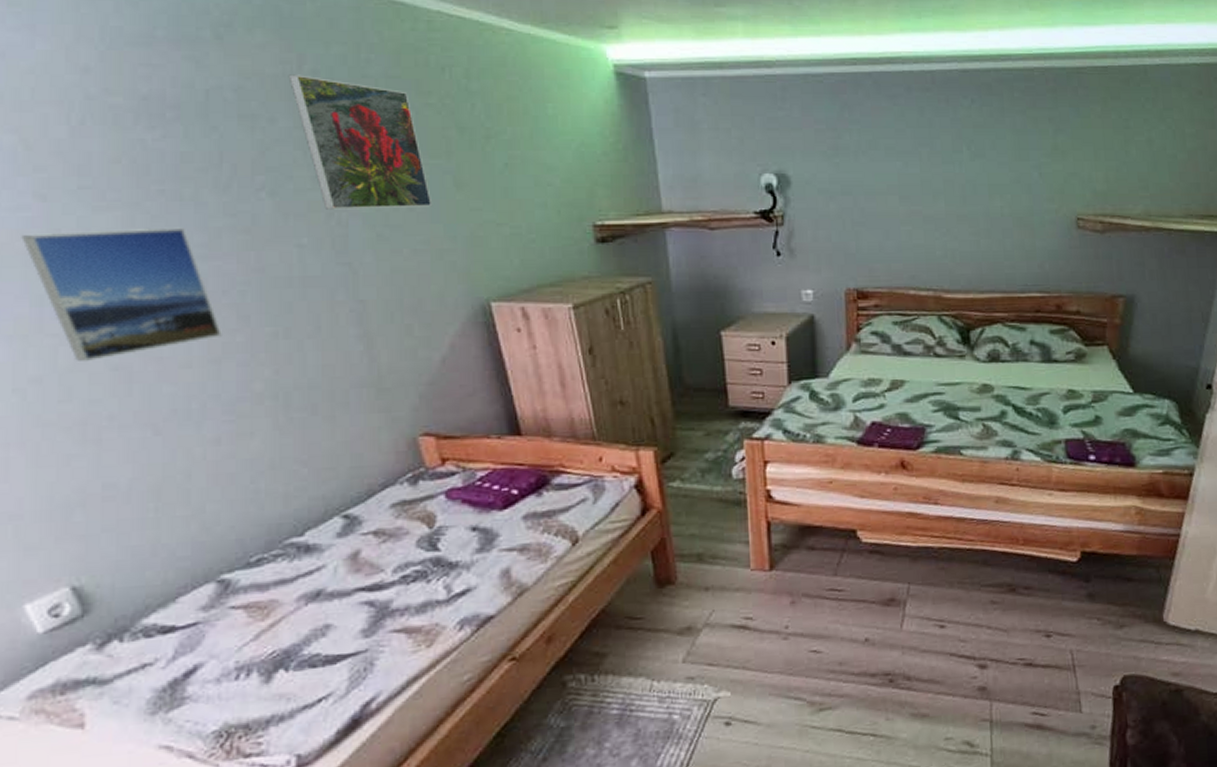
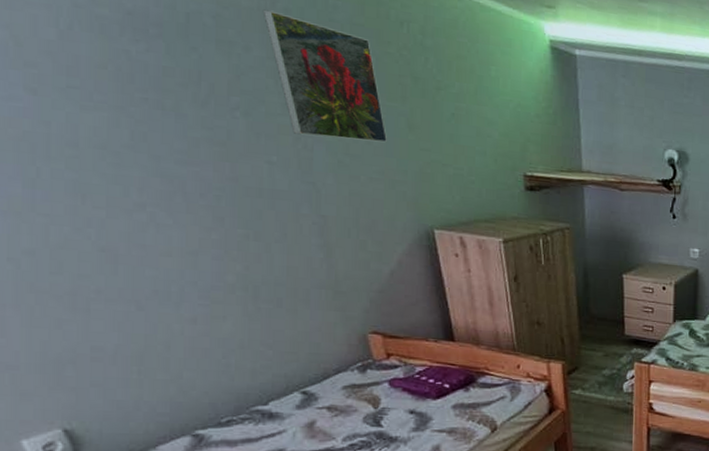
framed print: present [21,227,222,362] -> none [14,122,199,242]

